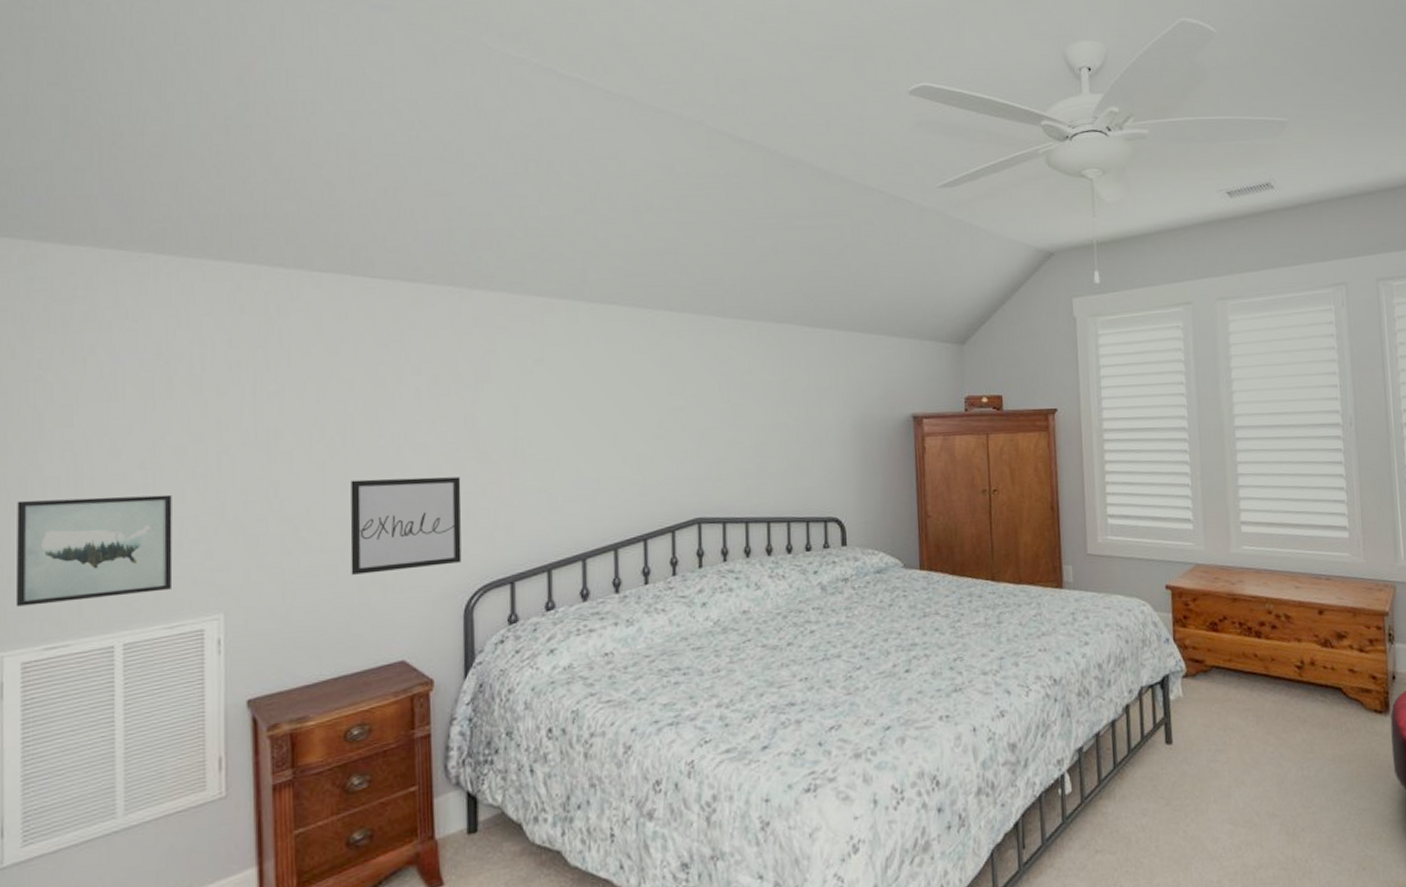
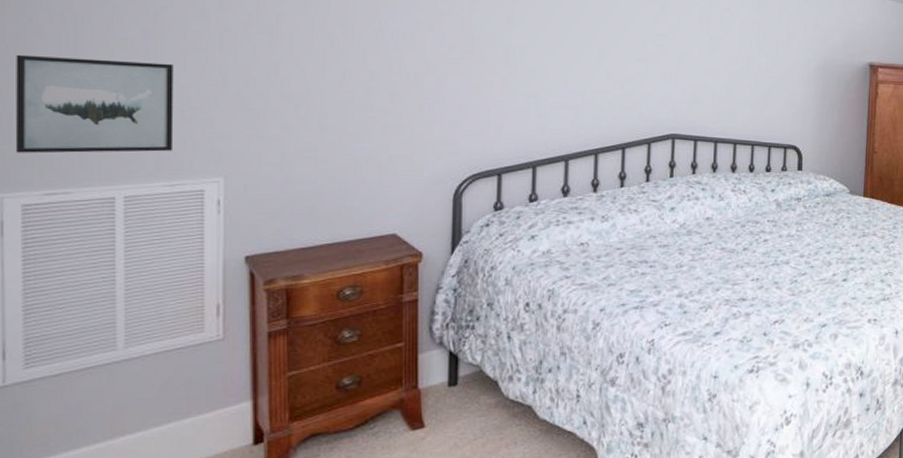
wall art: present [350,477,462,575] -> none [348,68,455,155]

